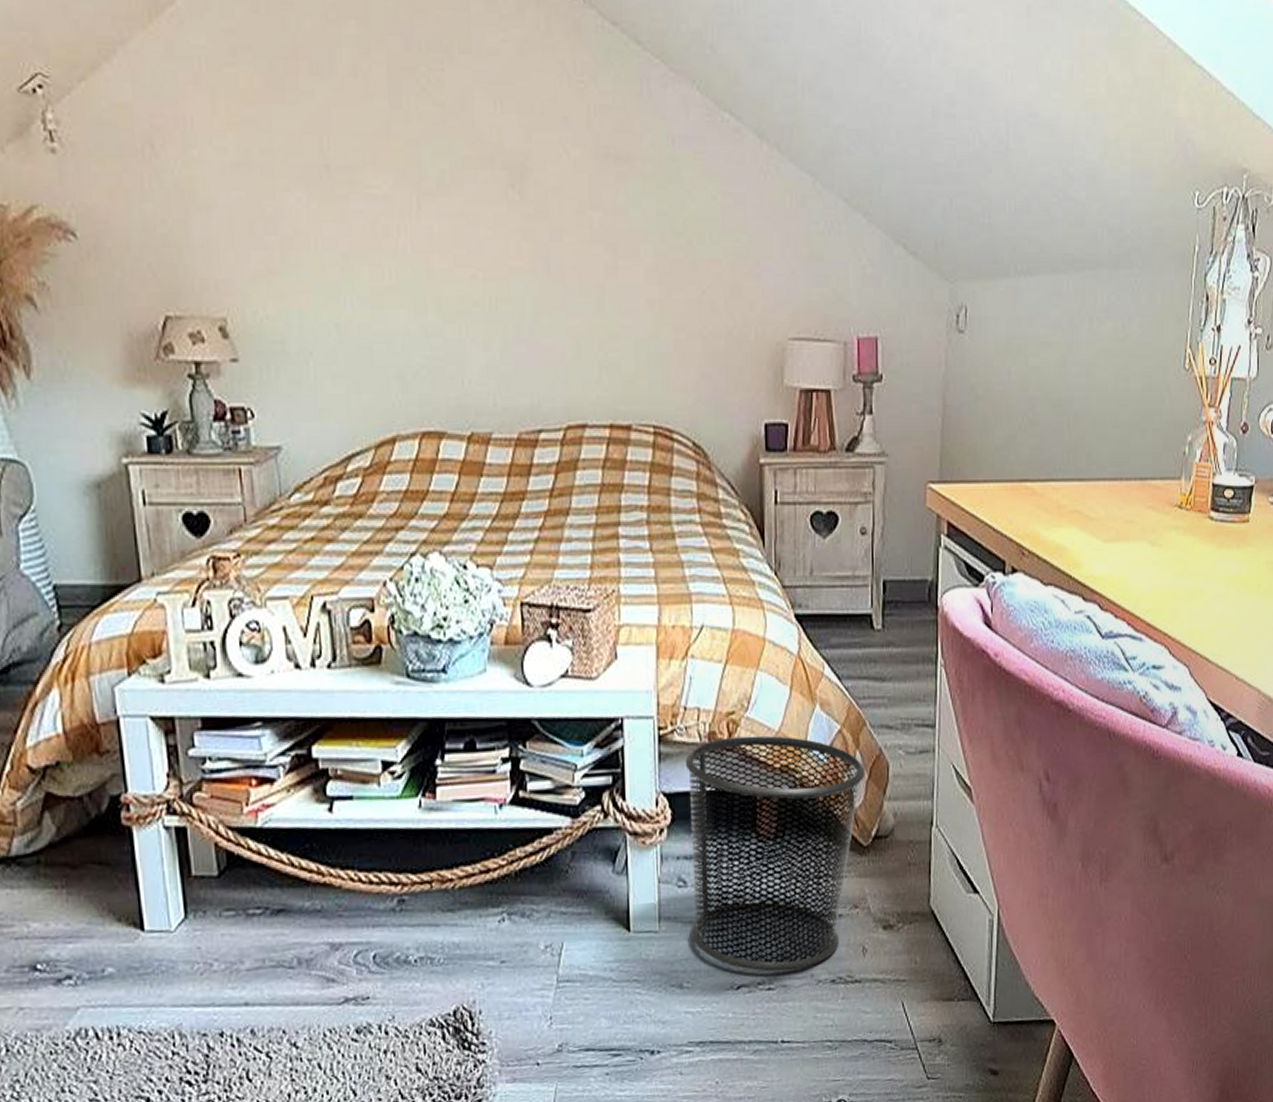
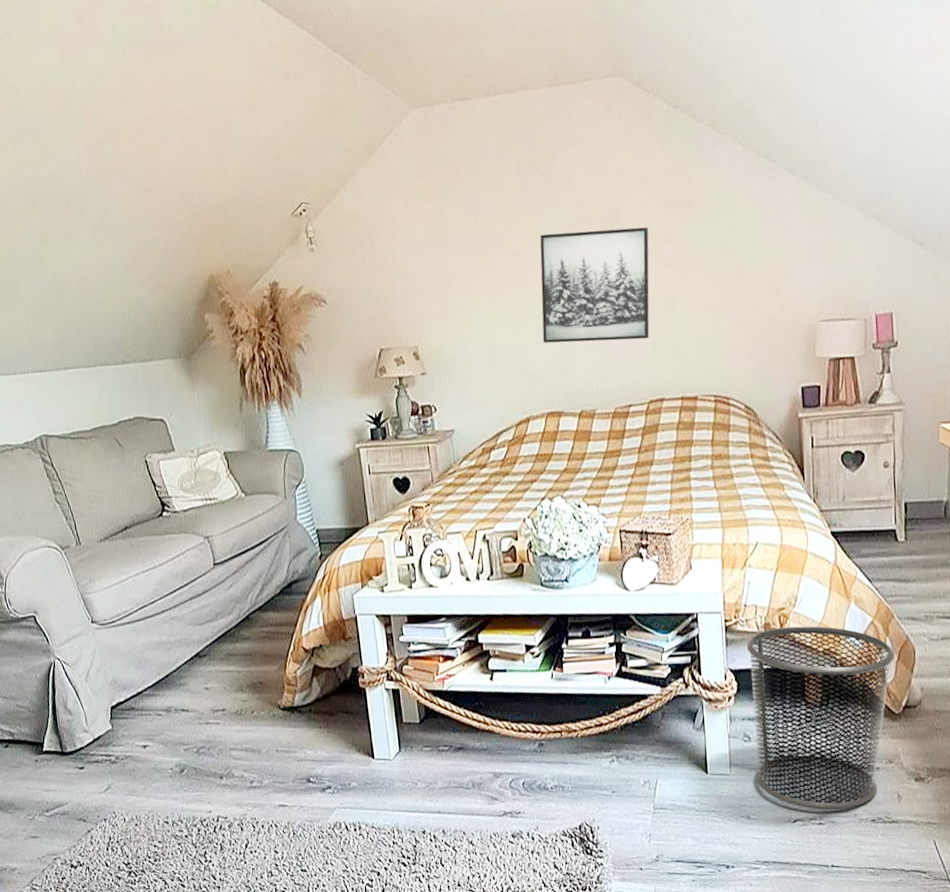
wall art: none [417,175,572,340] -> present [540,227,650,343]

